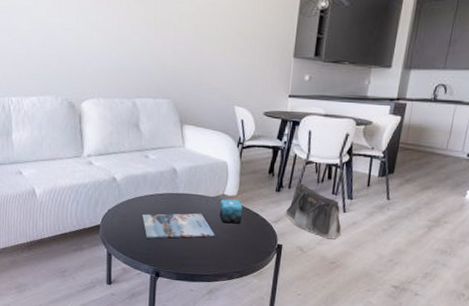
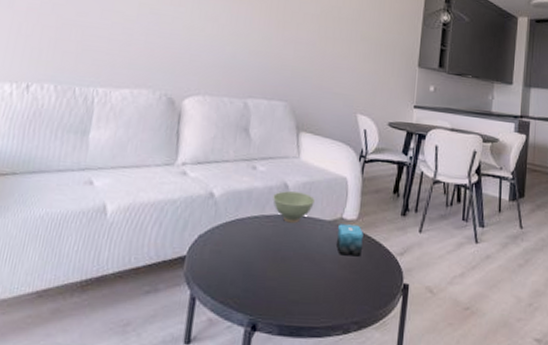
magazine: present [142,213,215,239] -> none [241,241,330,276]
bowl: none [164,174,200,200] -> present [273,191,315,223]
saddlebag: present [284,183,342,239] -> none [411,206,475,278]

